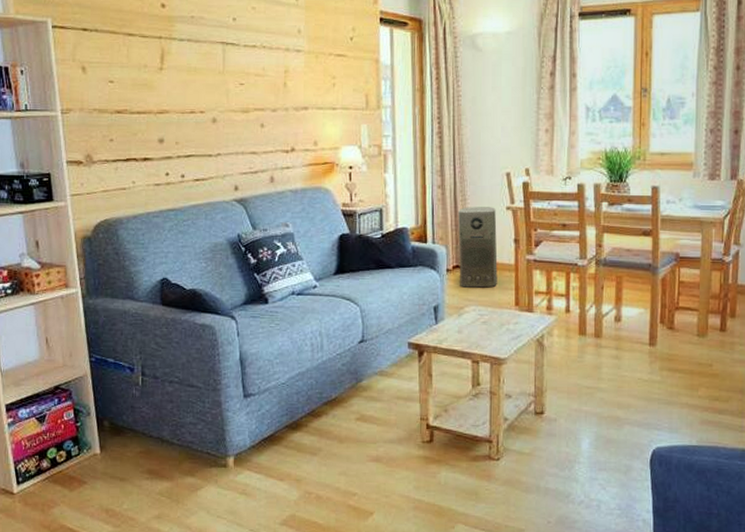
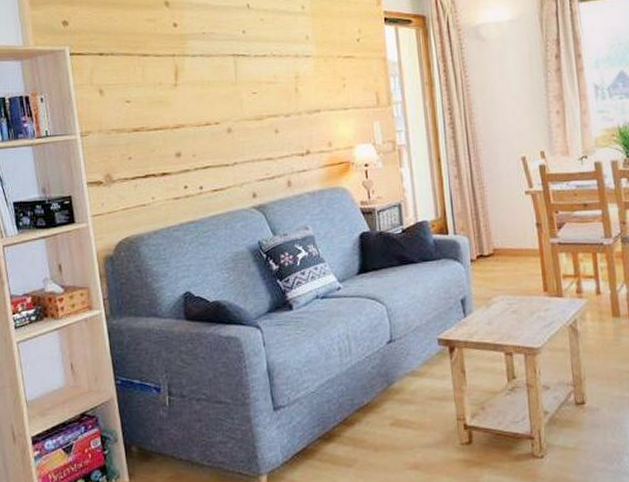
air purifier: present [458,207,498,288] -> none [477,192,523,277]

